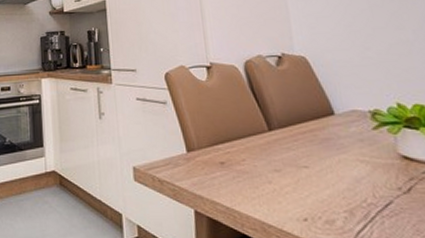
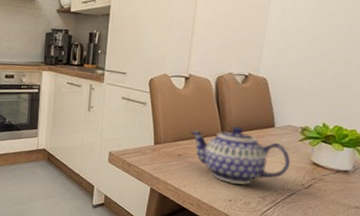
teapot: none [229,118,373,195] -> present [191,126,291,185]

